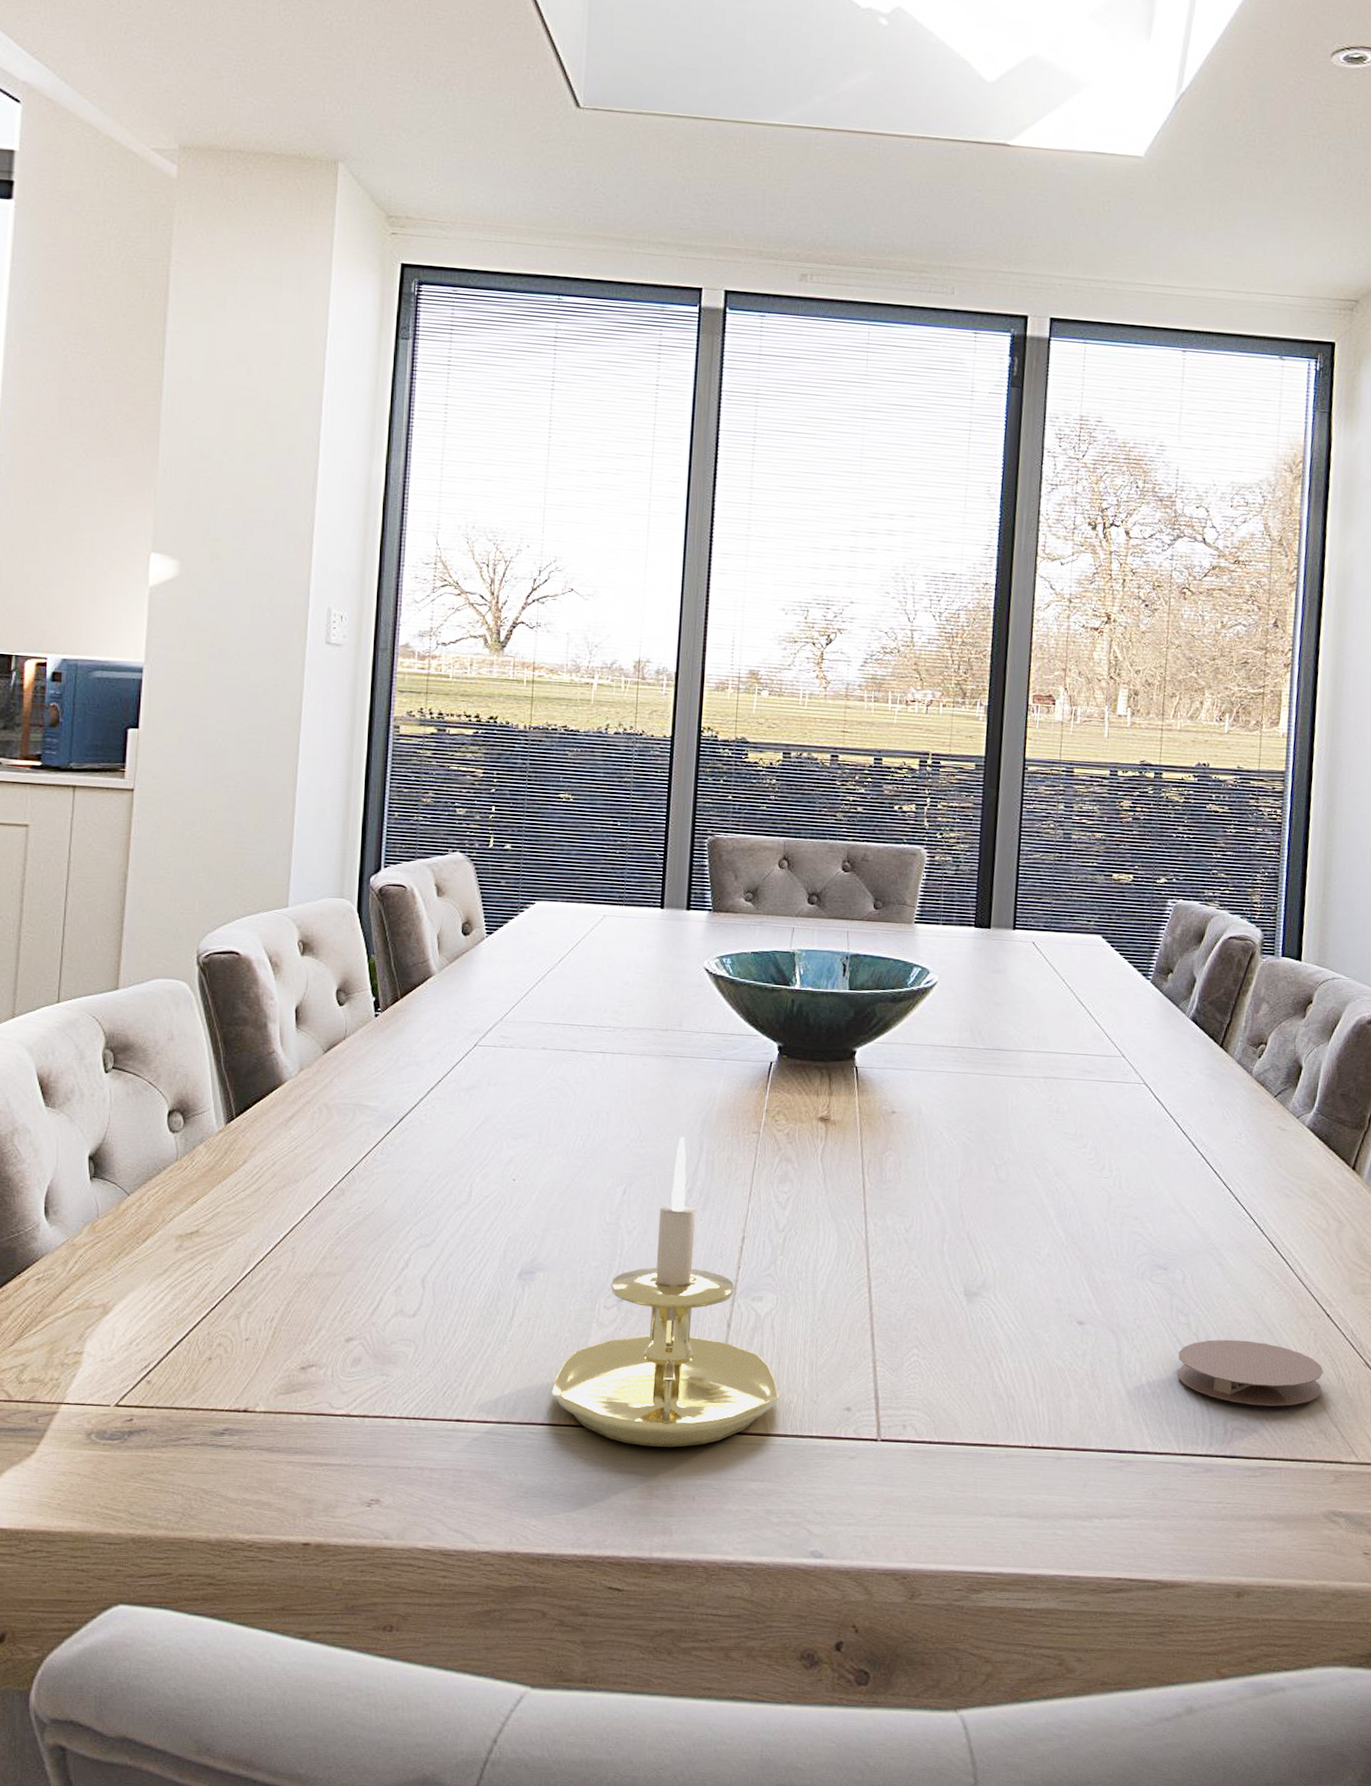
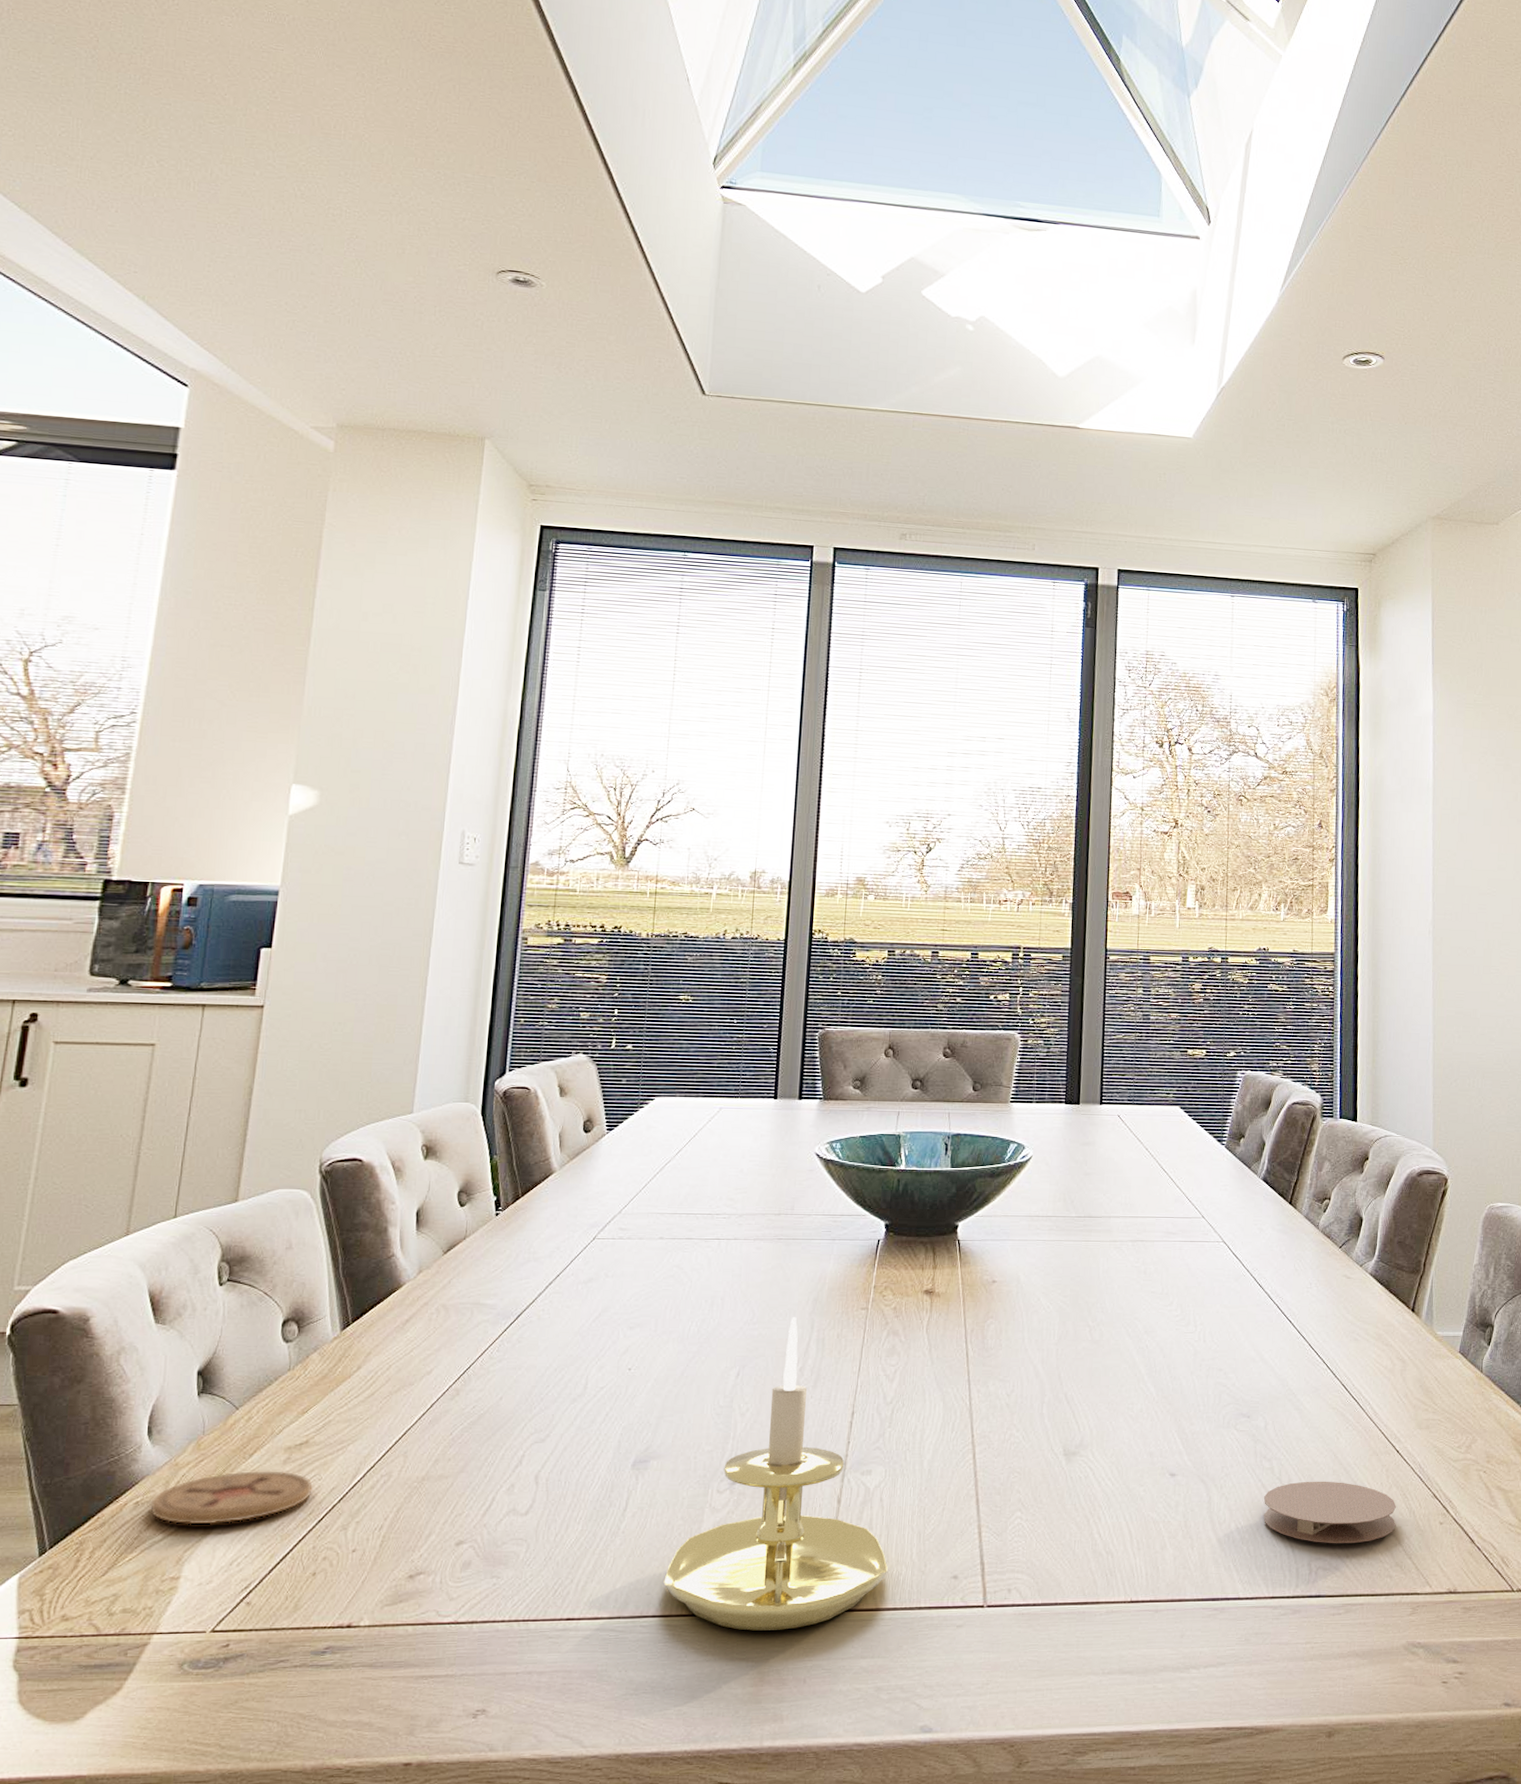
coaster: none [50,1255,206,1305] -> present [149,1470,314,1525]

